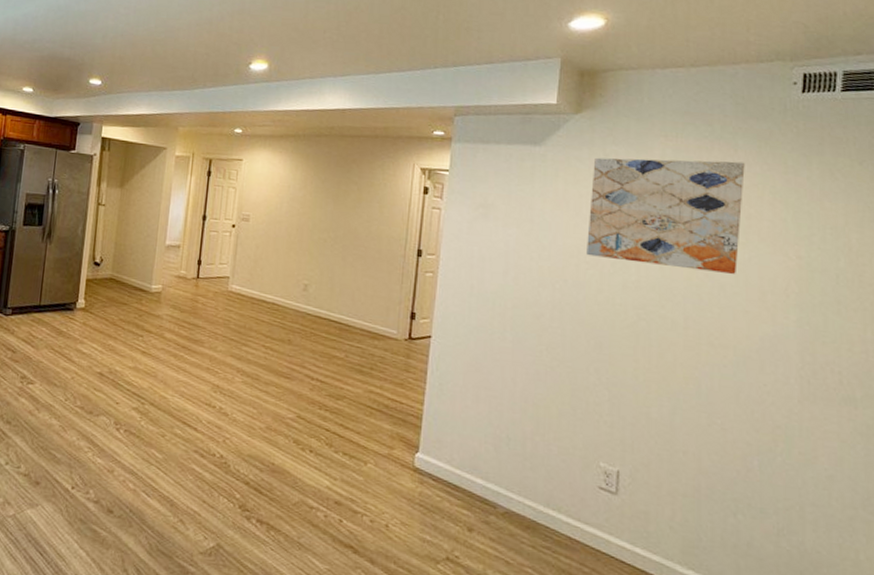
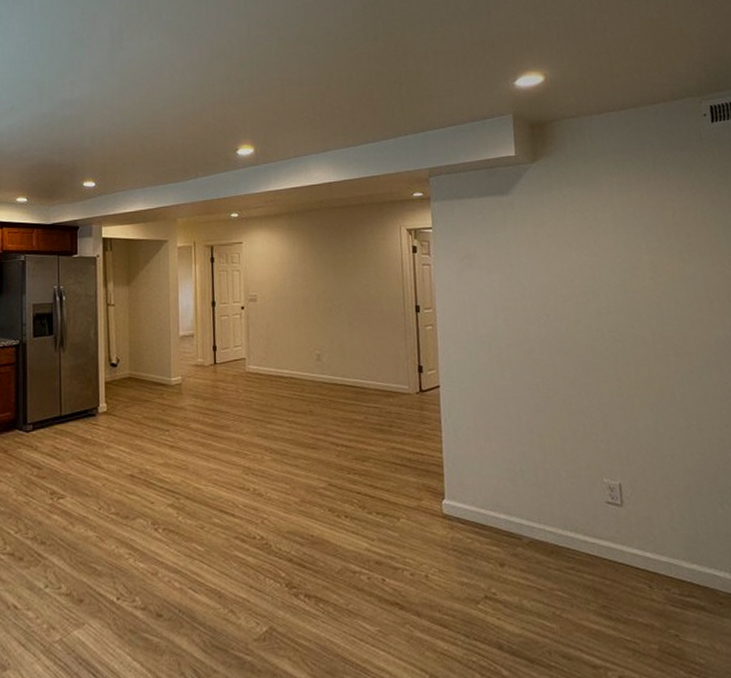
wall art: present [586,157,745,274] -> none [555,188,687,290]

